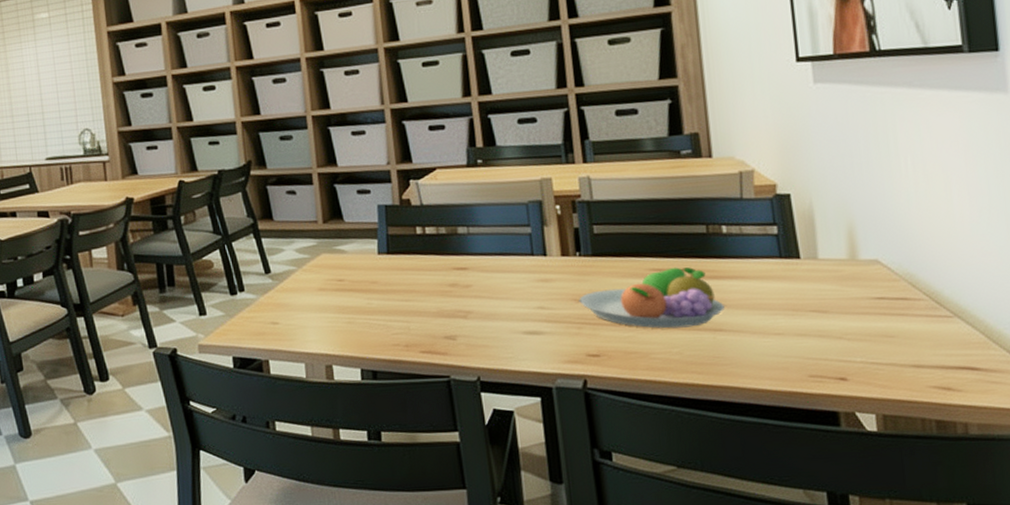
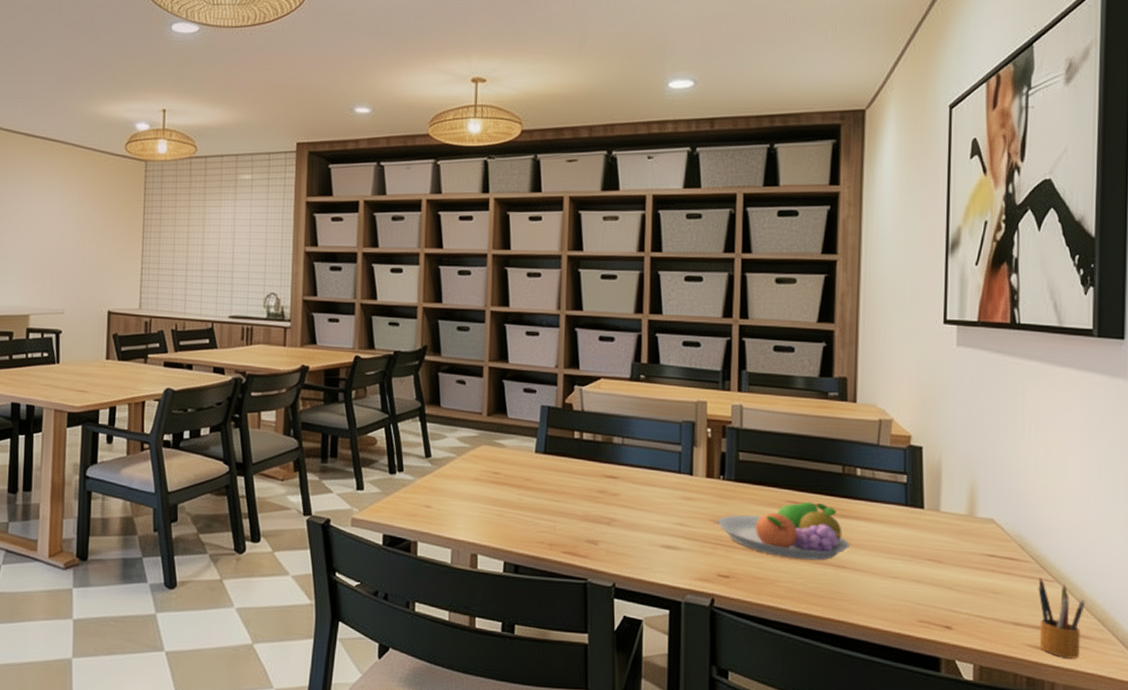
pencil box: none [935,314,992,396] -> present [1038,577,1085,659]

